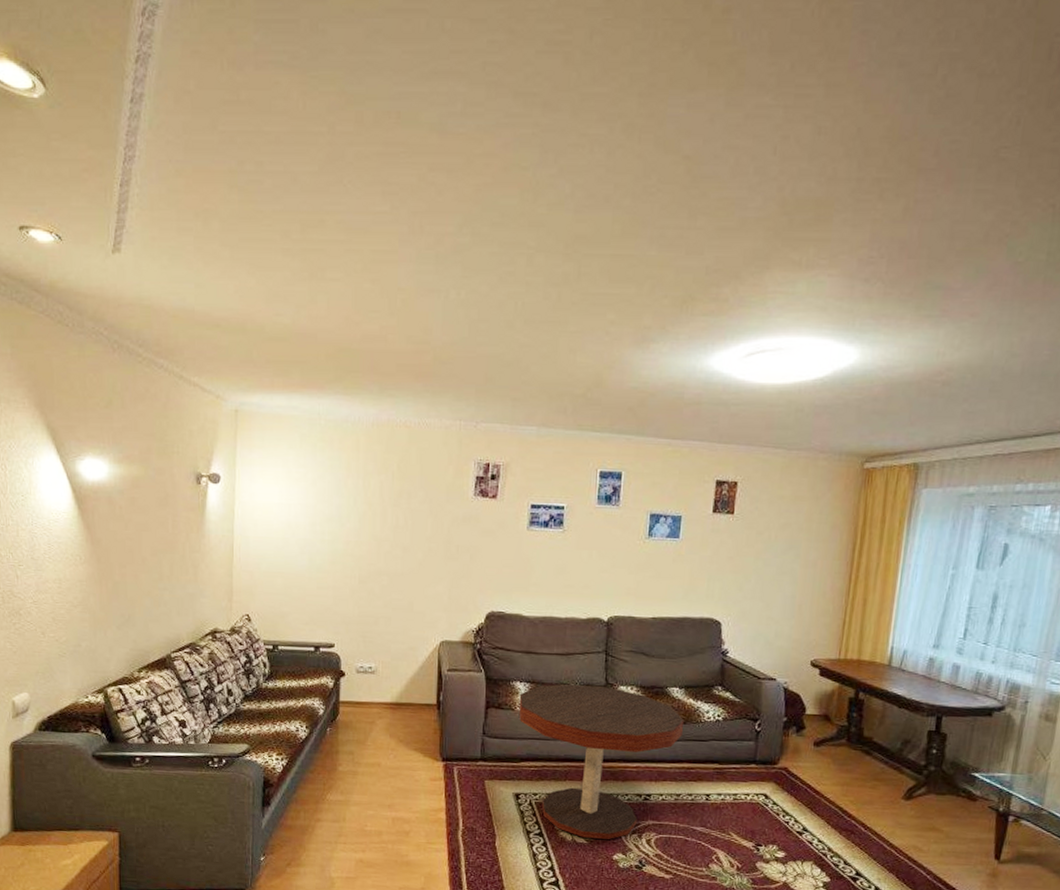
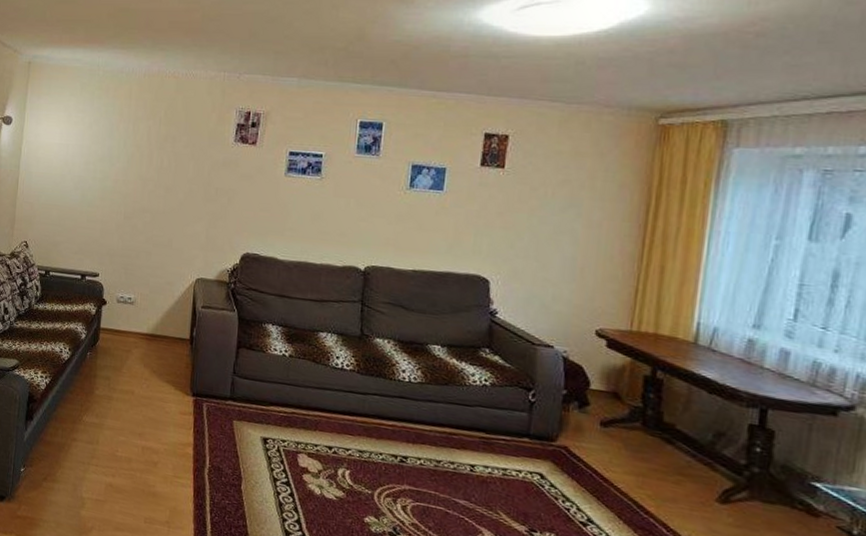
coffee table: present [518,683,685,839] -> none [269,330,447,500]

